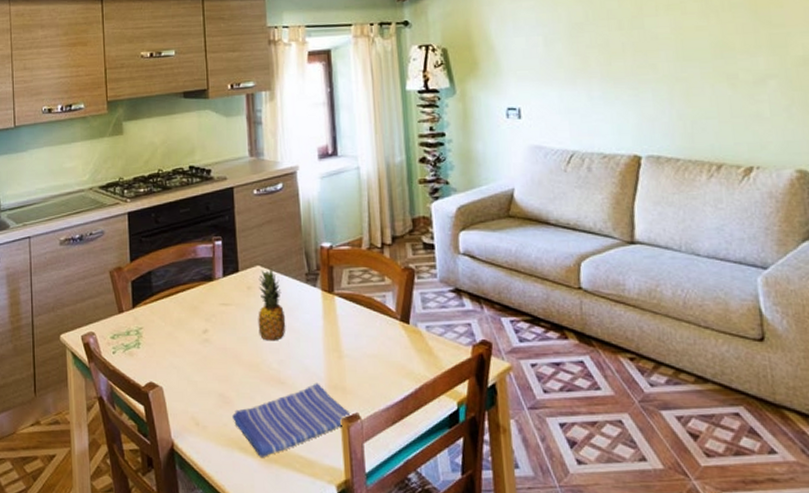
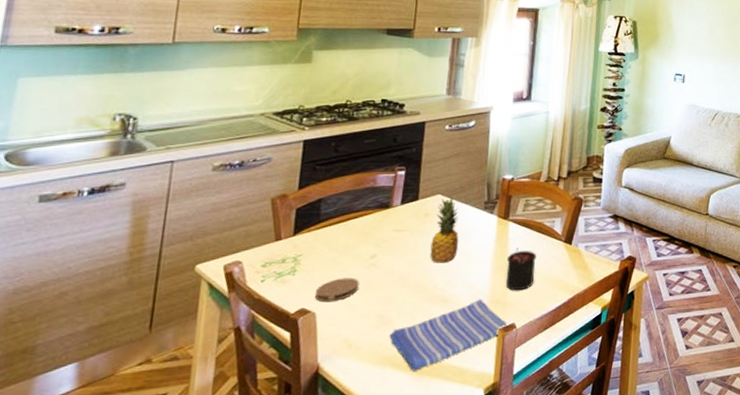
coaster: none [159,353,197,377] -> present [314,277,359,303]
candle: none [338,326,372,376] -> present [505,247,537,291]

